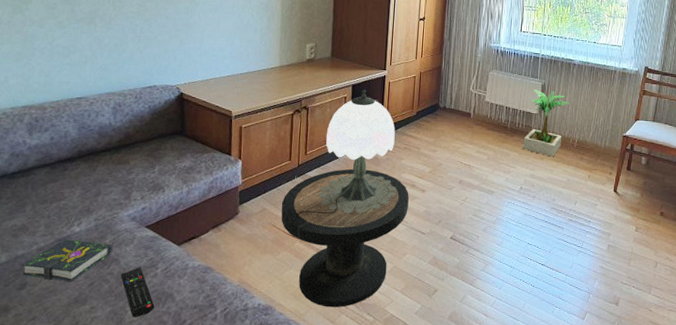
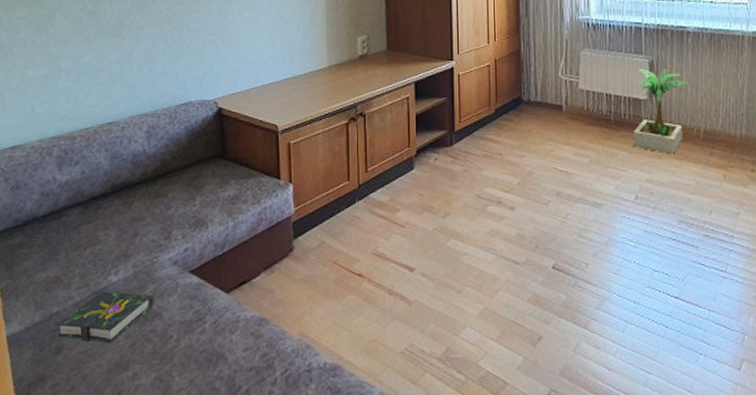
remote control: present [120,266,155,317] -> none [165,321,205,384]
side table: present [281,168,409,308] -> none [342,185,496,365]
table lamp: present [296,89,397,216] -> none [361,86,479,249]

